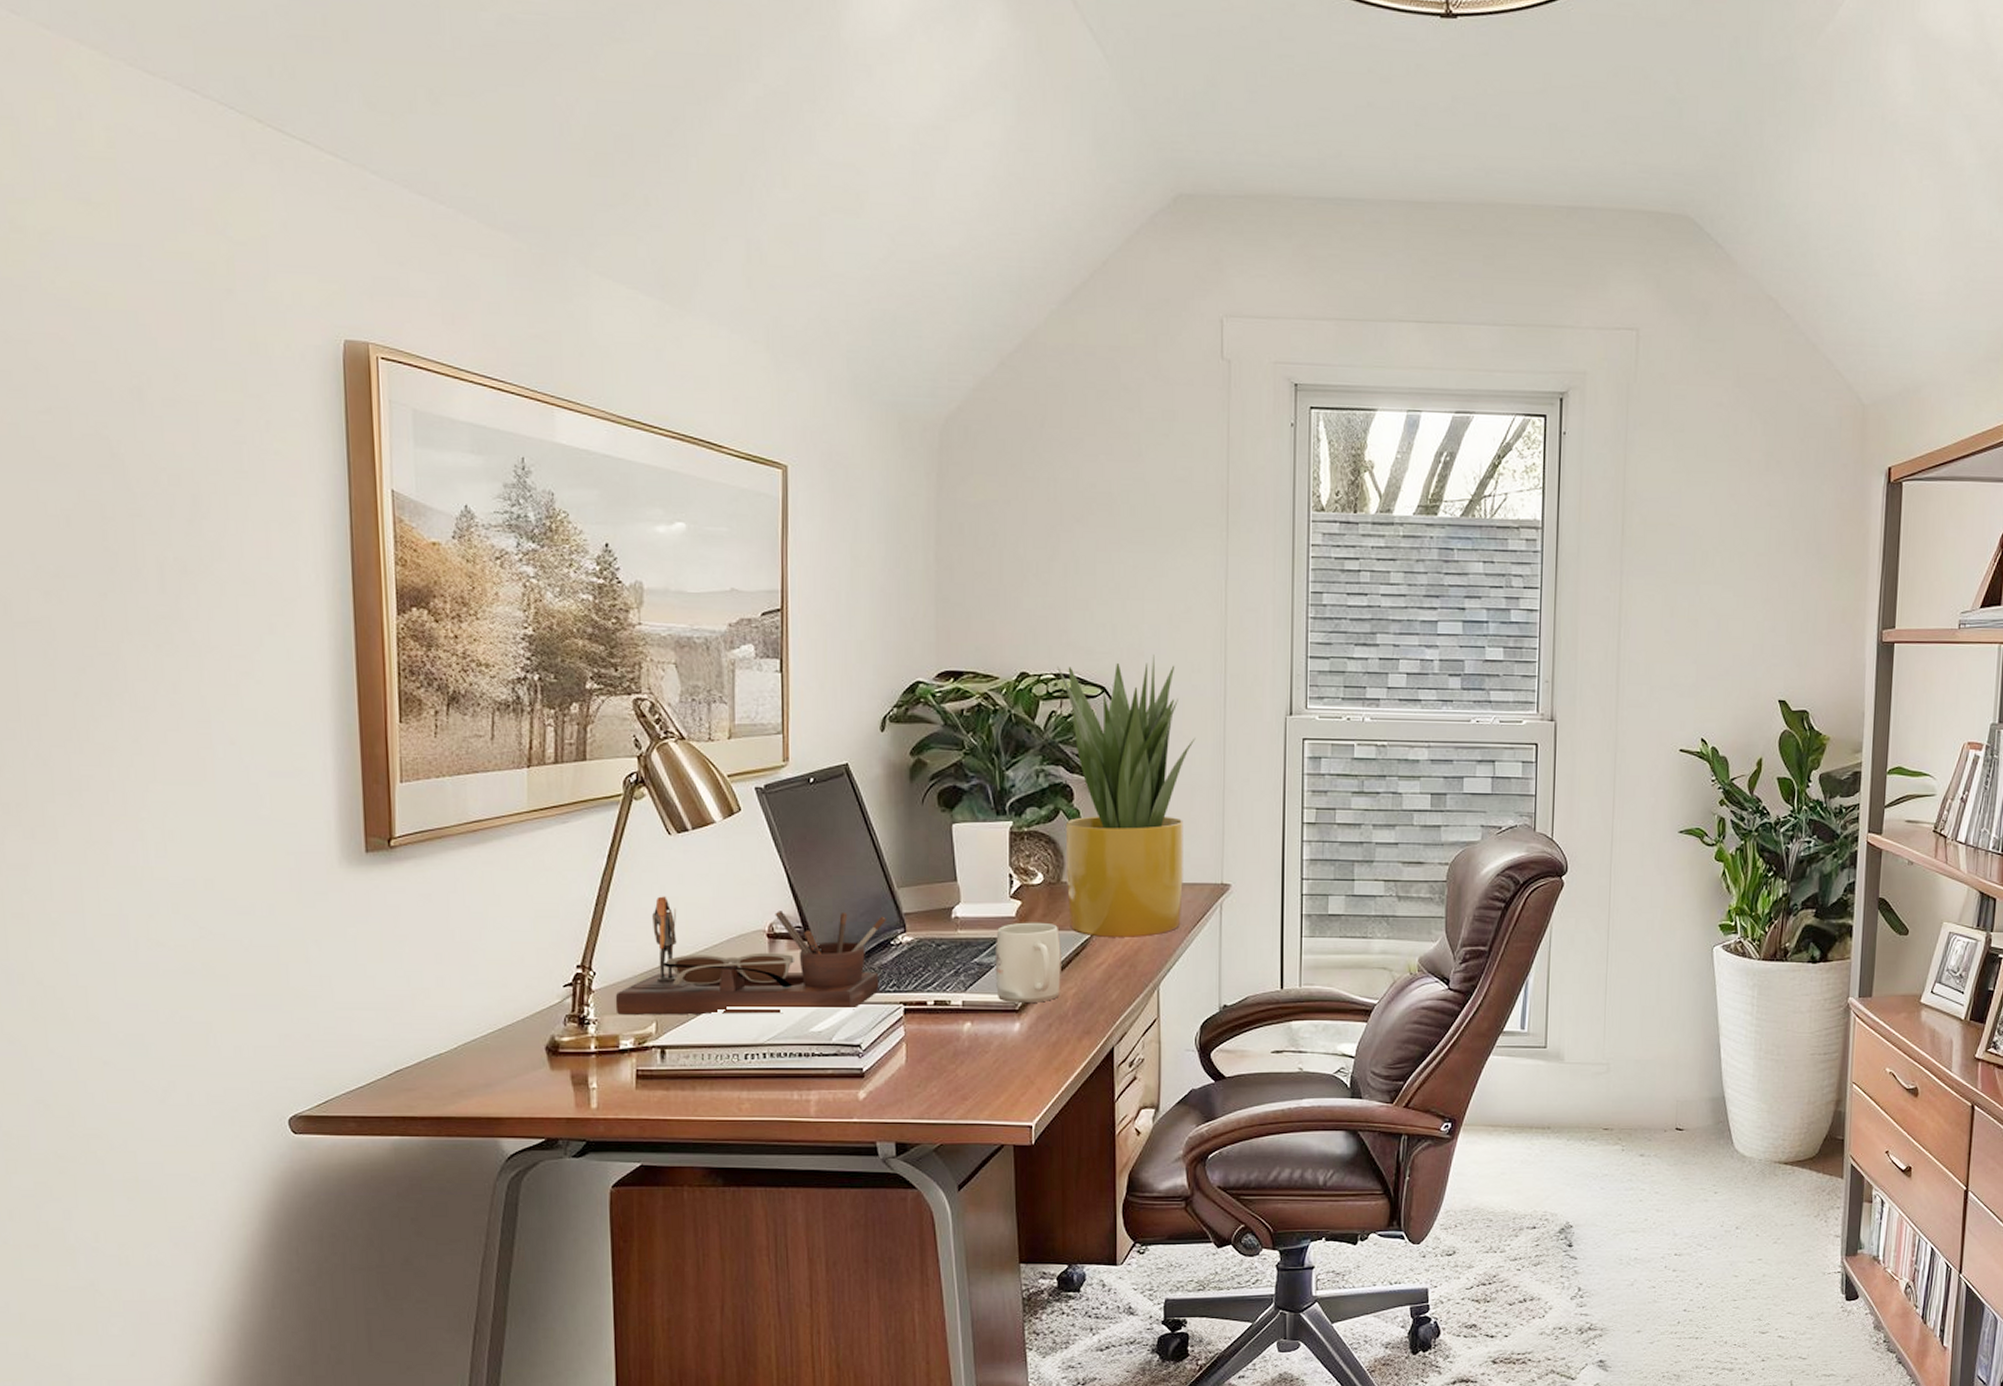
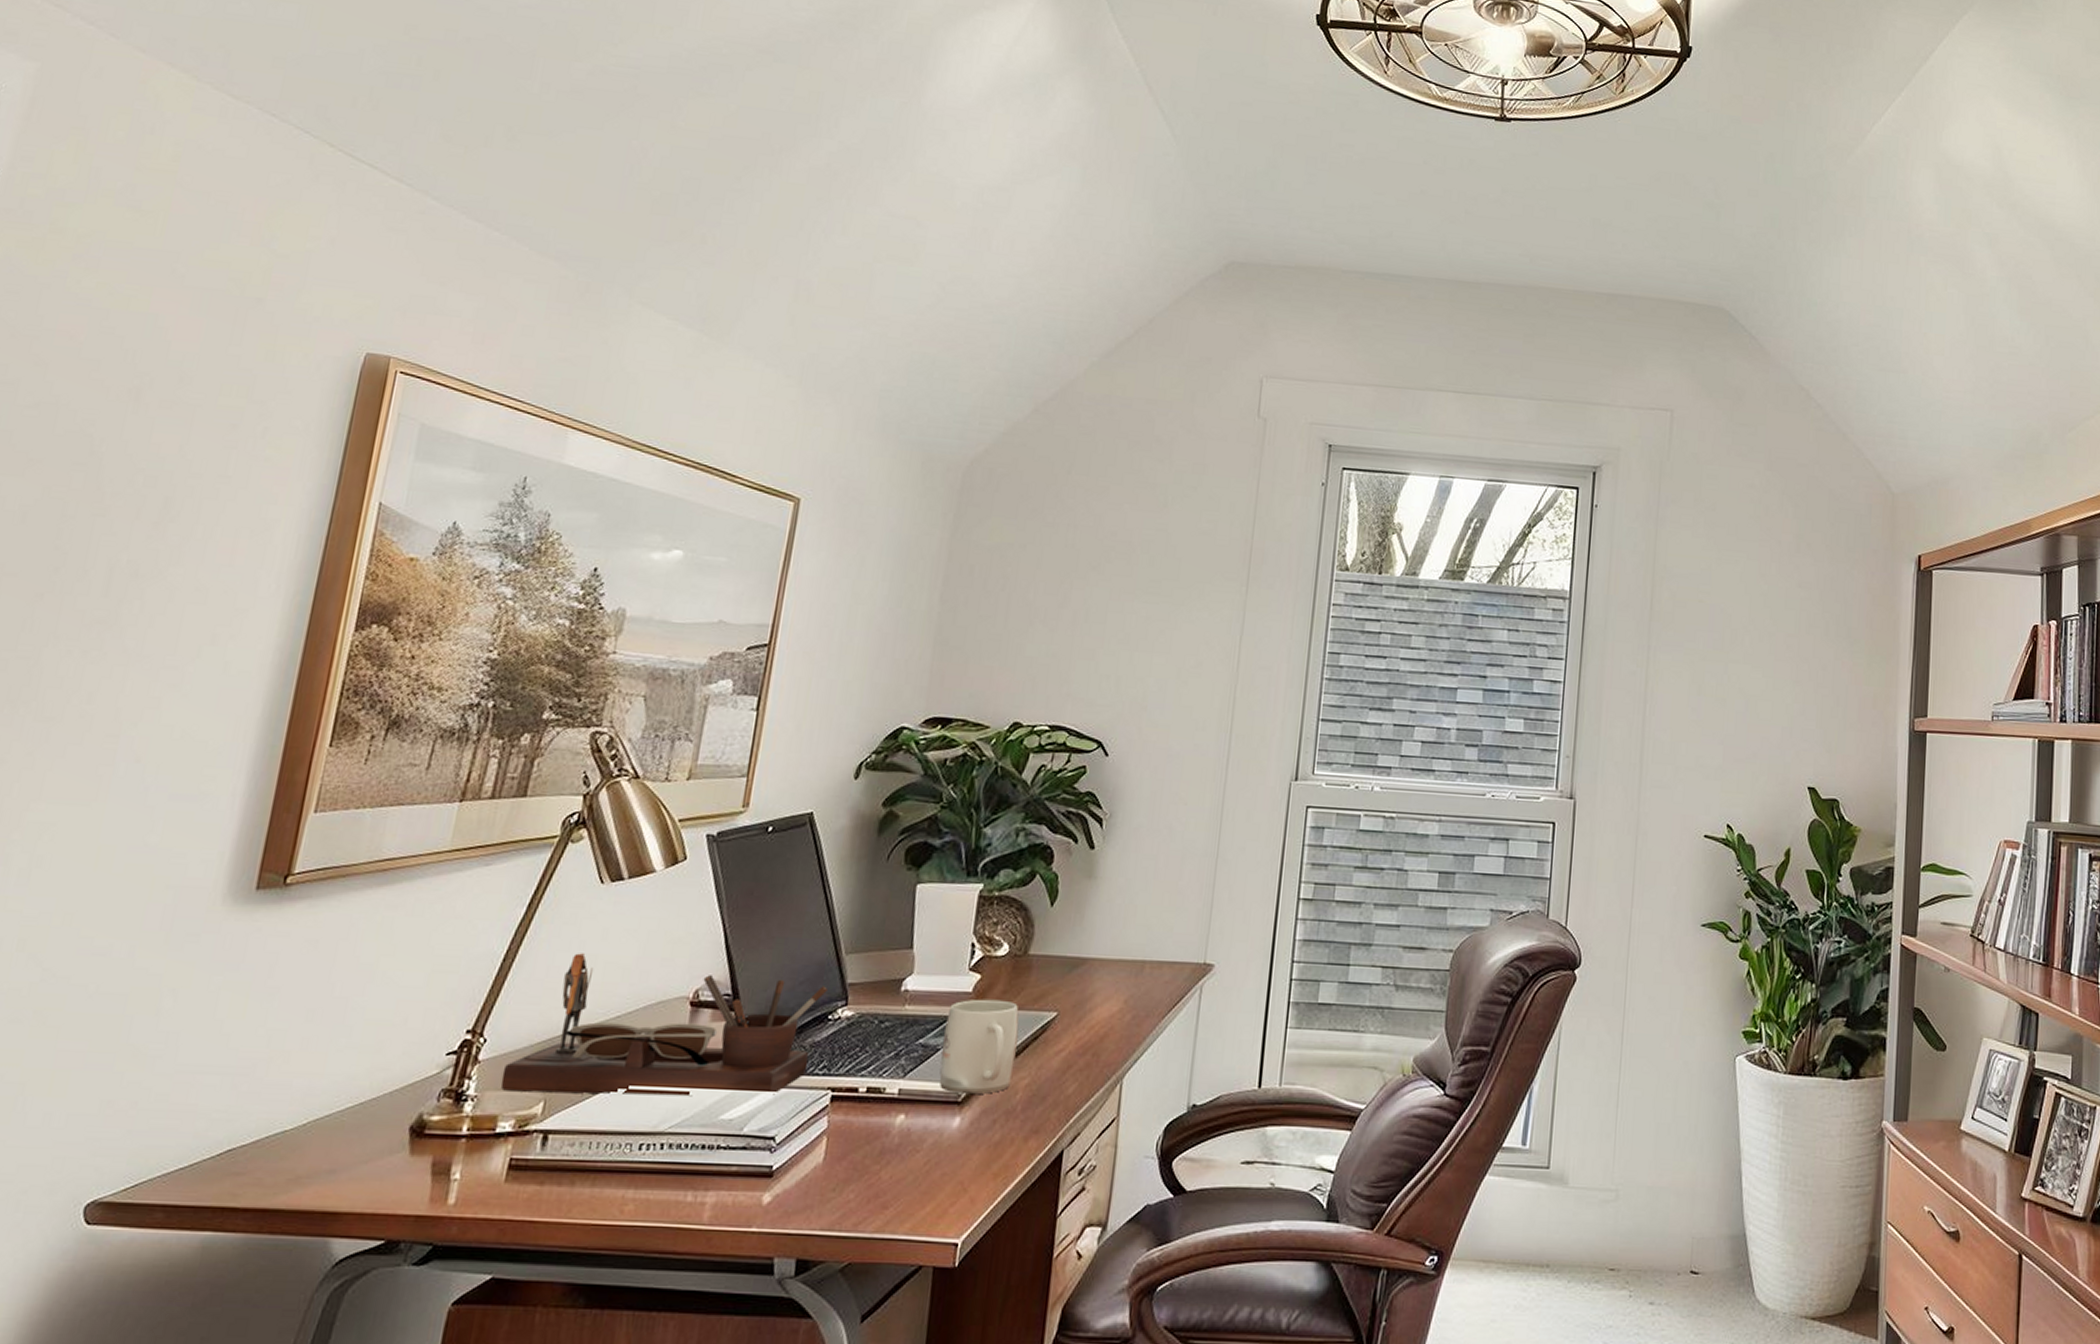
planter: present [1057,654,1196,937] -> none [1031,709,1192,1021]

